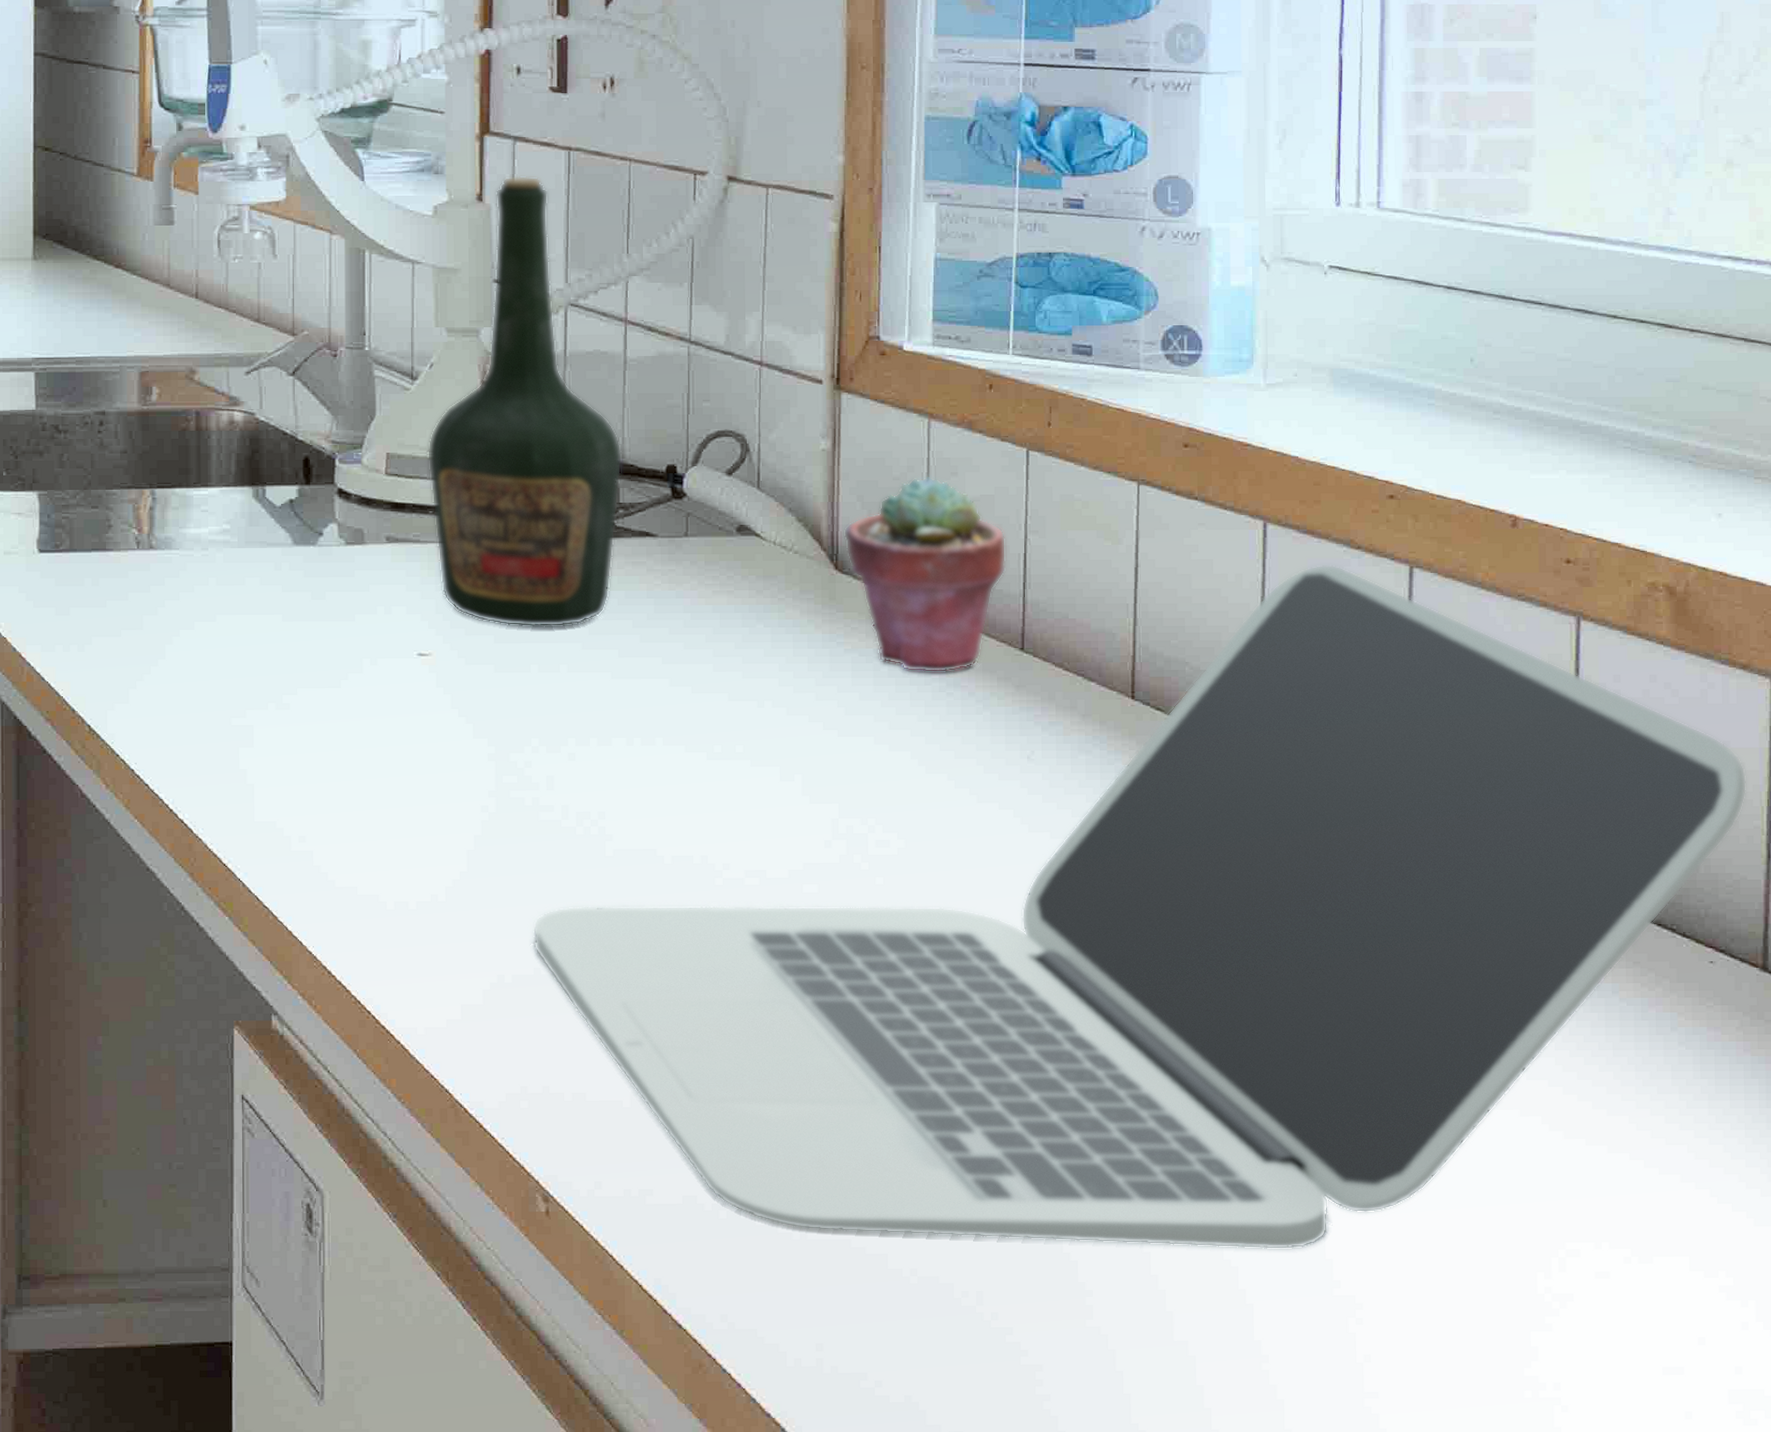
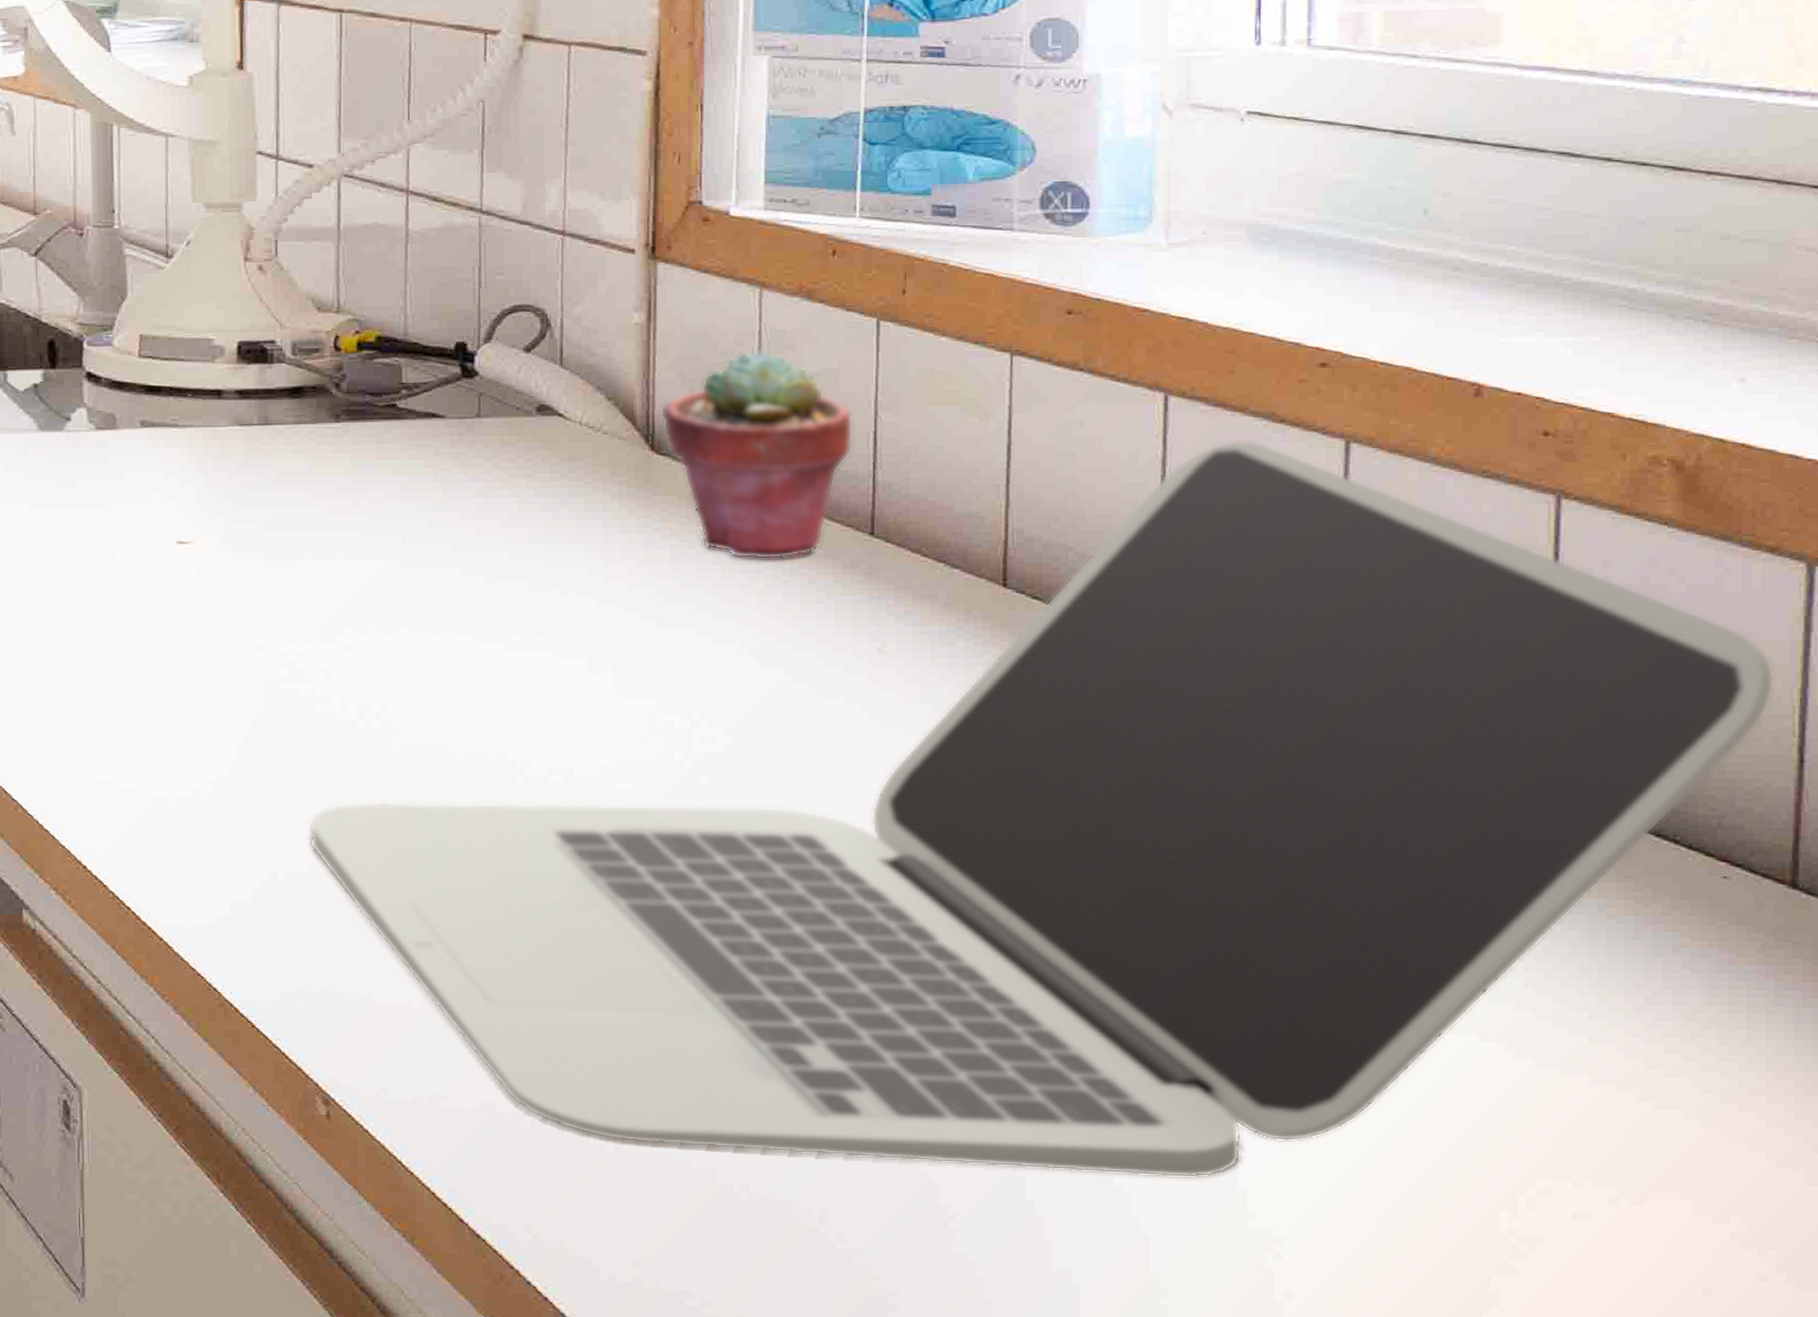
bottle: present [427,175,623,627] -> none [184,41,405,514]

